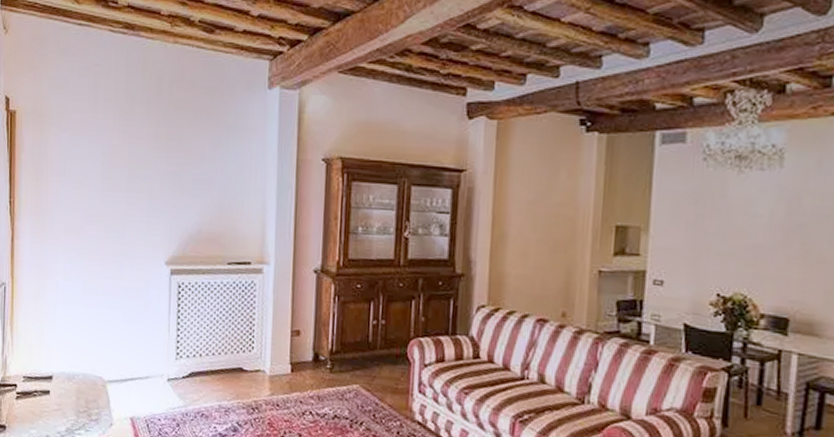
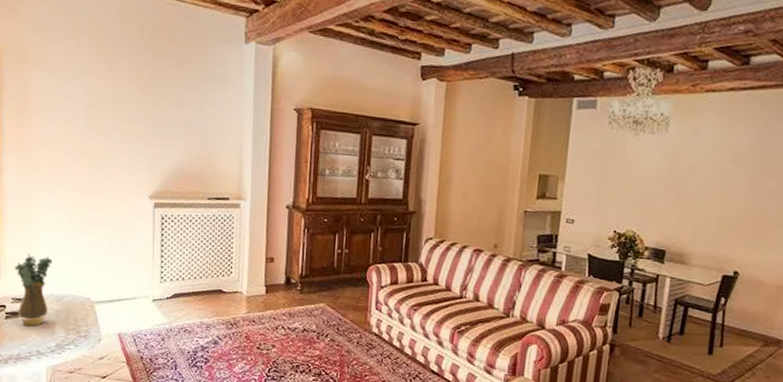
vase: none [27,327,65,408] -> present [14,253,52,327]

